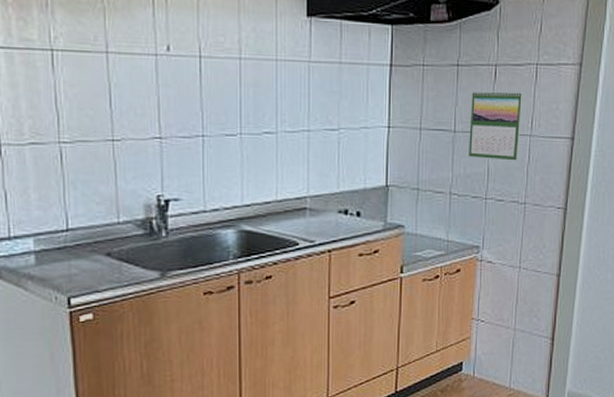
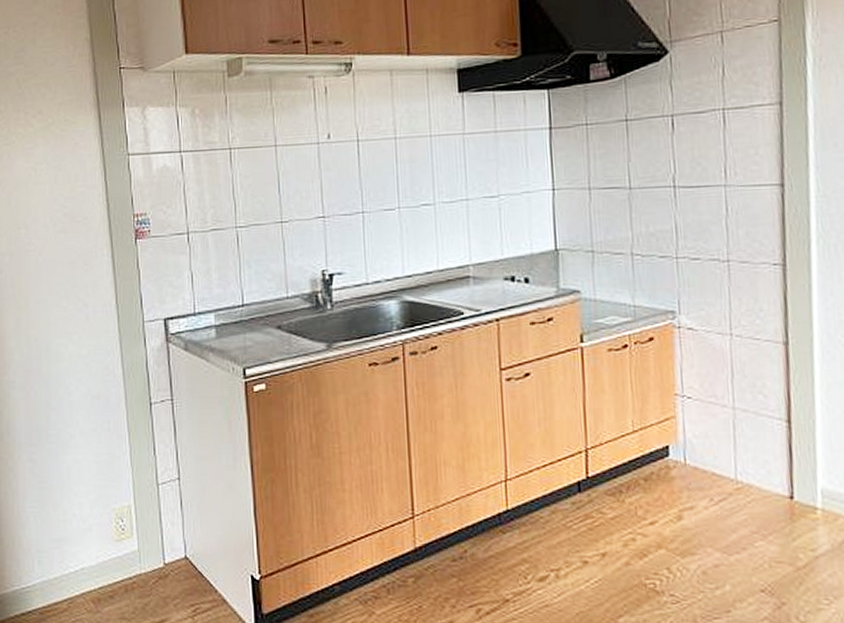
calendar: present [469,90,523,161] -> none [646,139,713,215]

